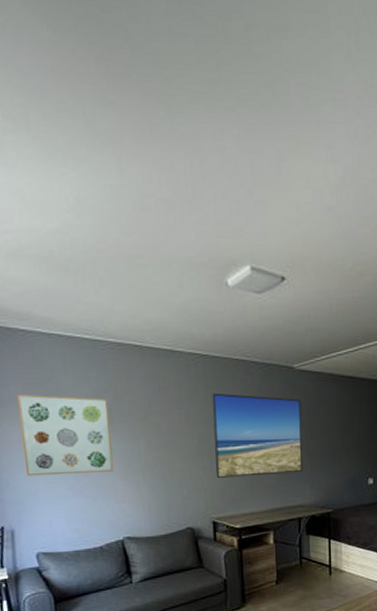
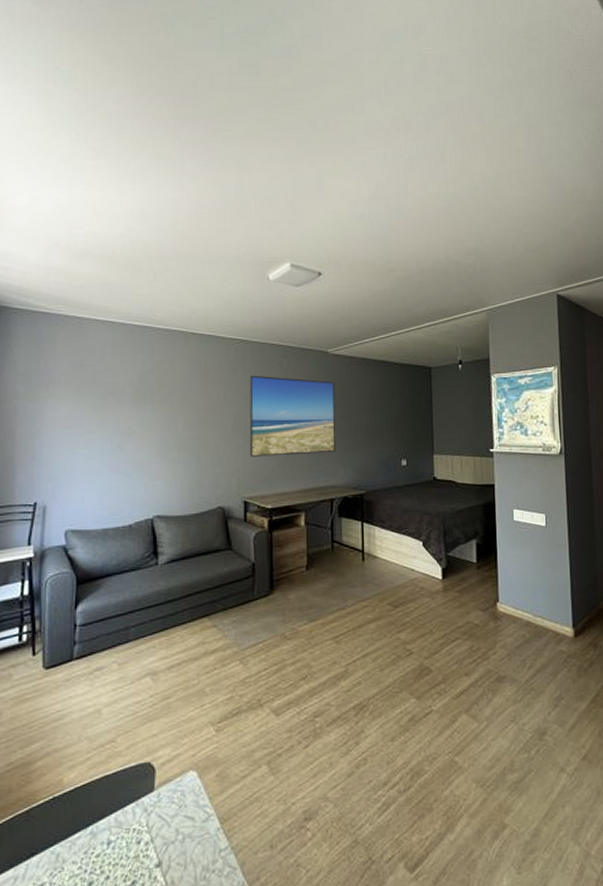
wall art: present [17,394,114,477] -> none [65,375,150,453]

